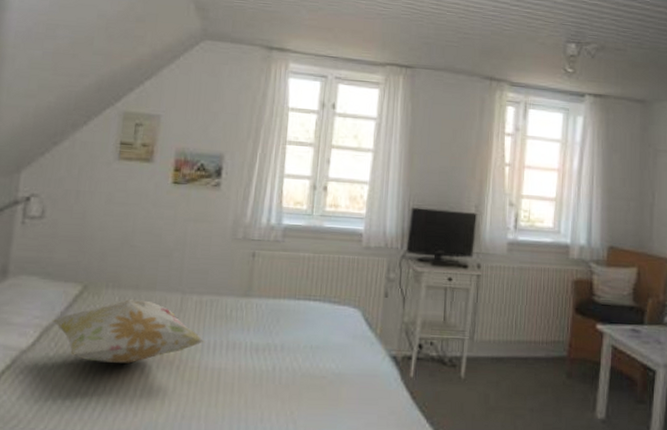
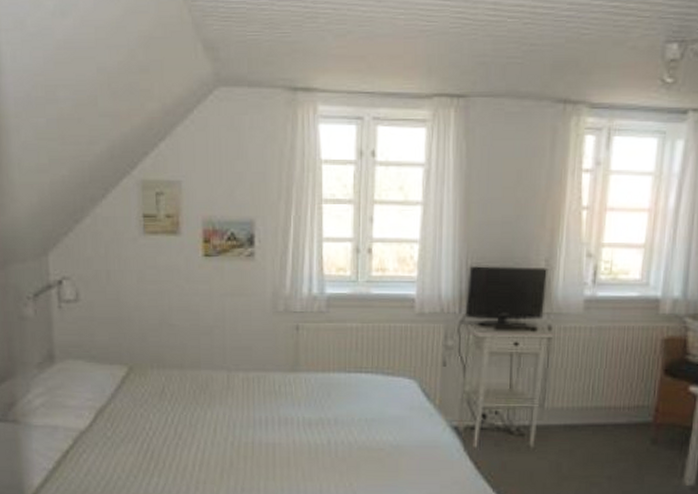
decorative pillow: present [52,299,205,363] -> none [104,379,256,441]

